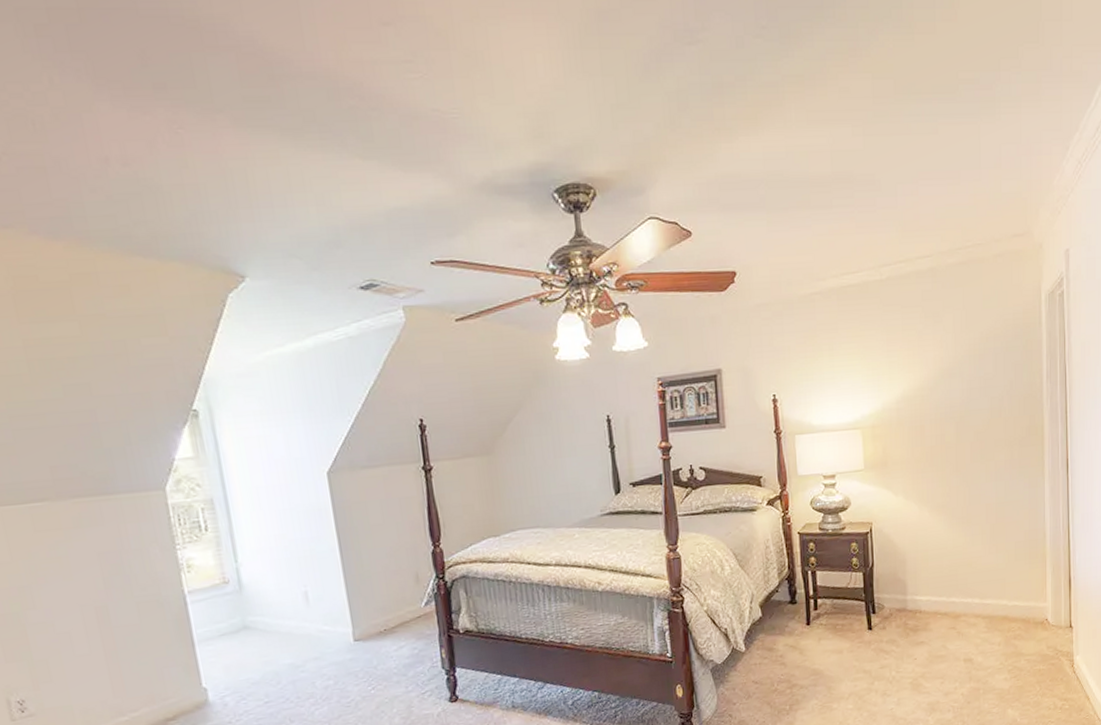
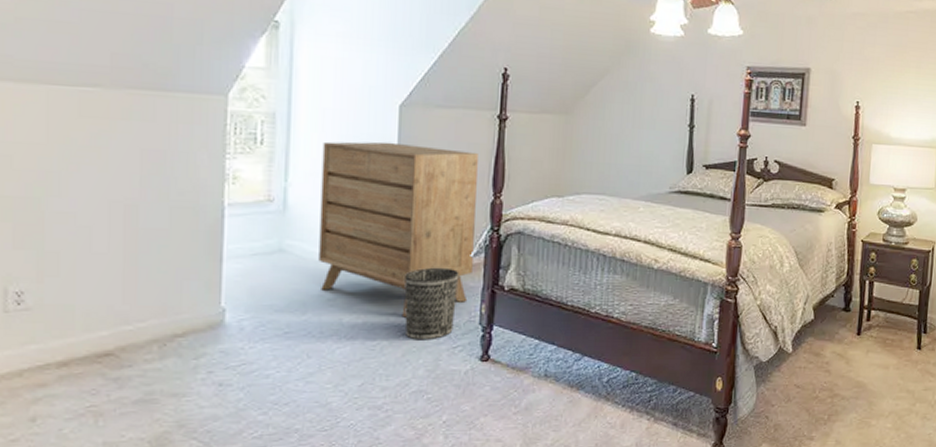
dresser: none [263,506,427,673] -> present [318,141,478,318]
wastebasket: none [364,620,419,692] -> present [404,267,459,341]

